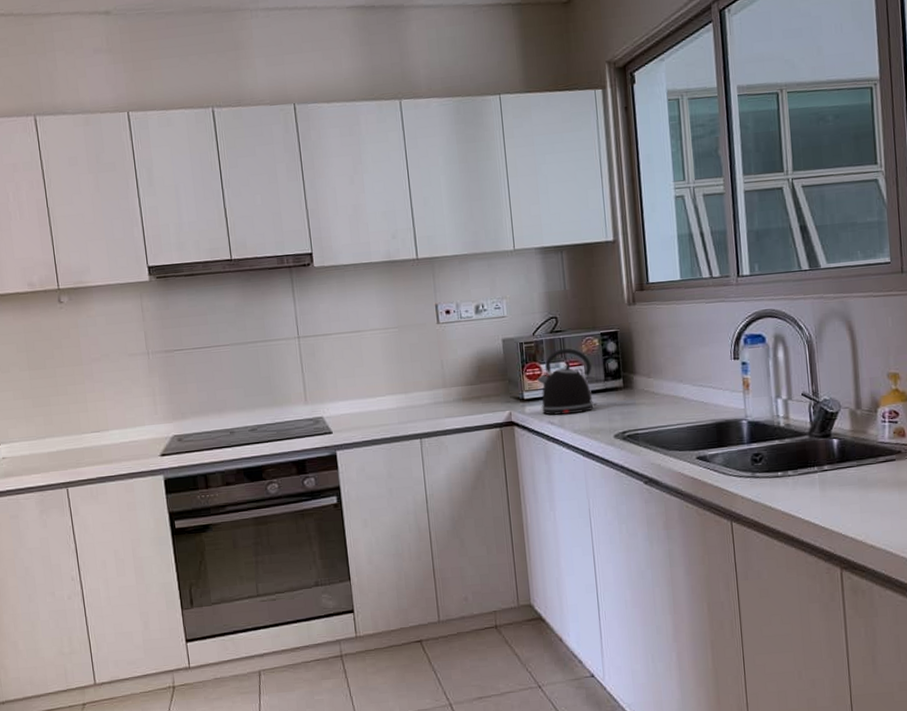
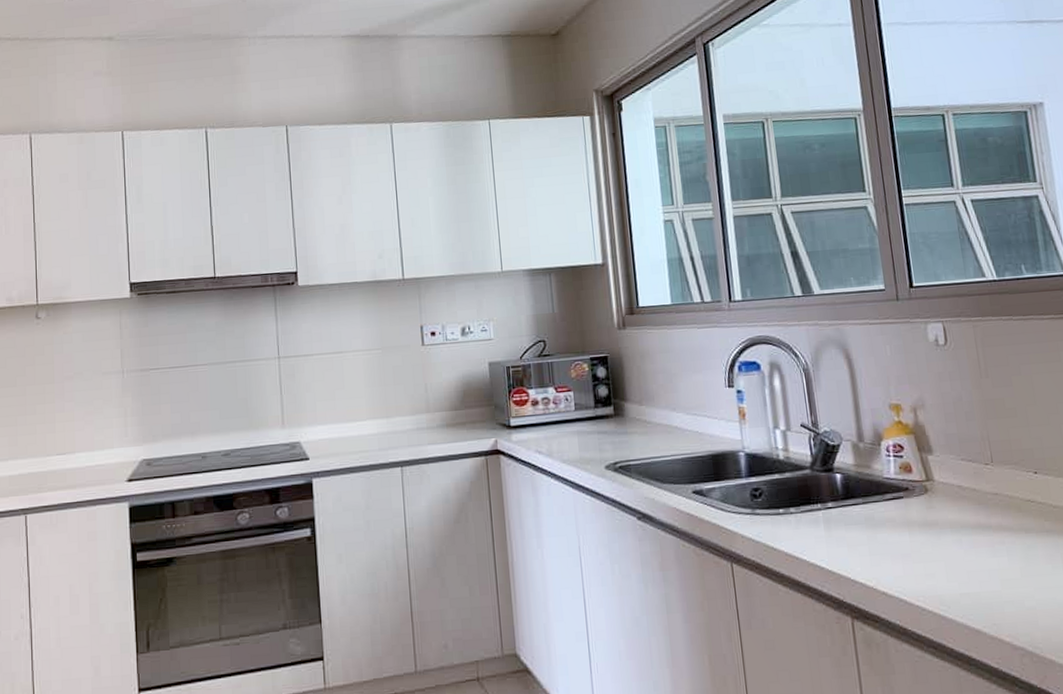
kettle: present [536,348,597,415] -> none [523,372,587,444]

